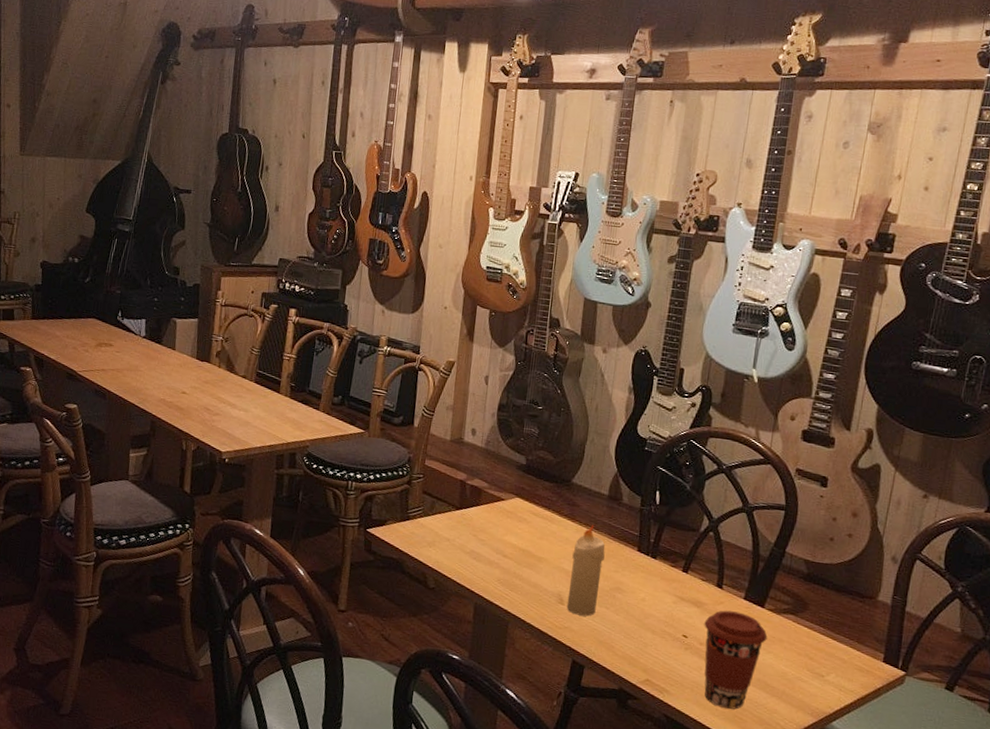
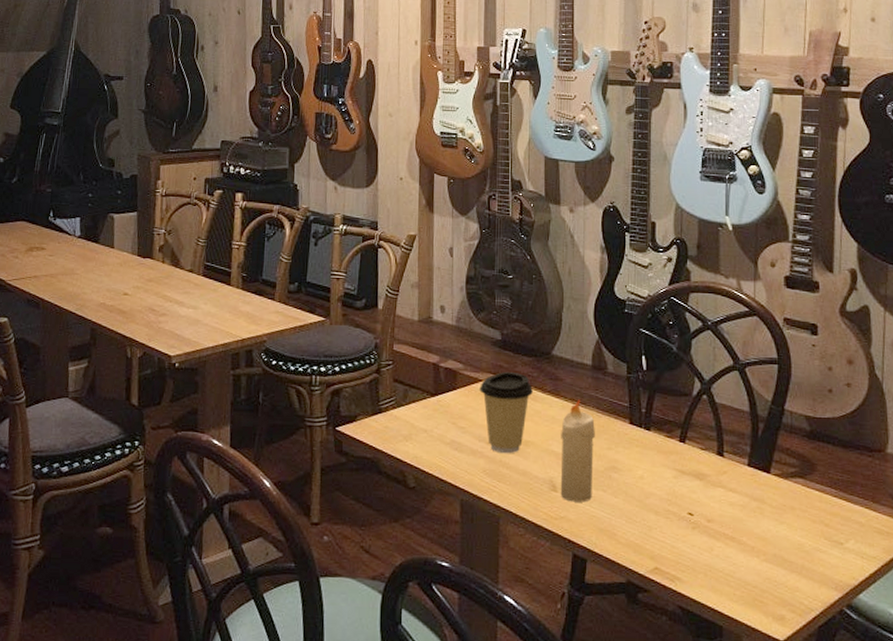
coffee cup: none [501,493,552,567] -> present [480,371,534,454]
coffee cup: present [704,610,768,710] -> none [709,480,778,592]

